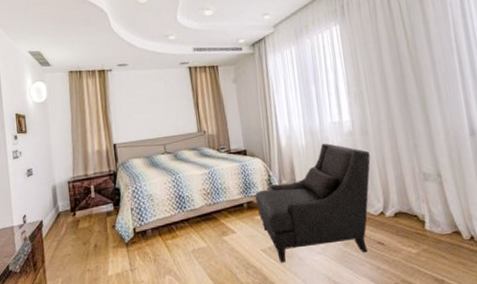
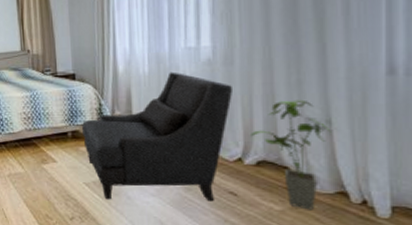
house plant: none [387,159,442,250] -> present [251,99,331,210]

